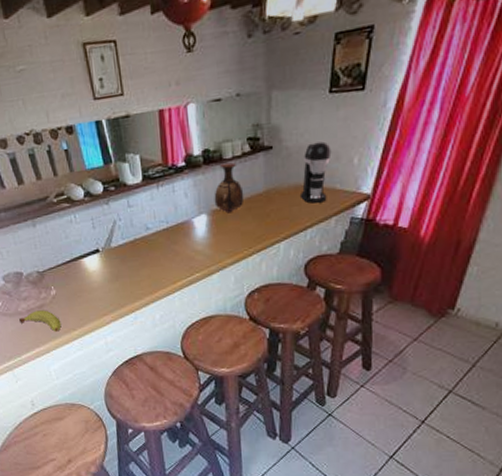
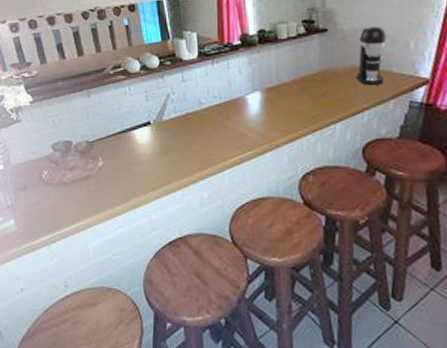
fruit: present [19,310,62,332] -> none [63,182,105,206]
vase: present [214,162,244,214] -> none [268,43,299,92]

